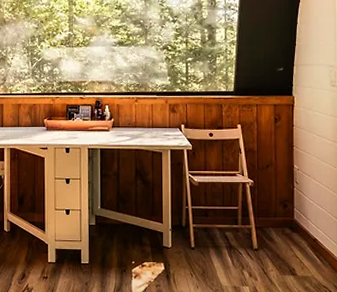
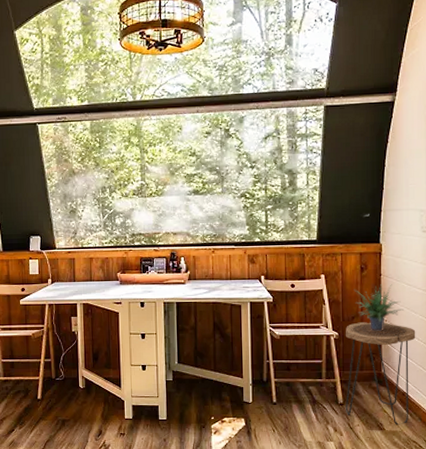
side table: none [260,170,326,271] -> present [346,322,416,425]
potted plant: none [268,135,314,179] -> present [354,284,404,331]

